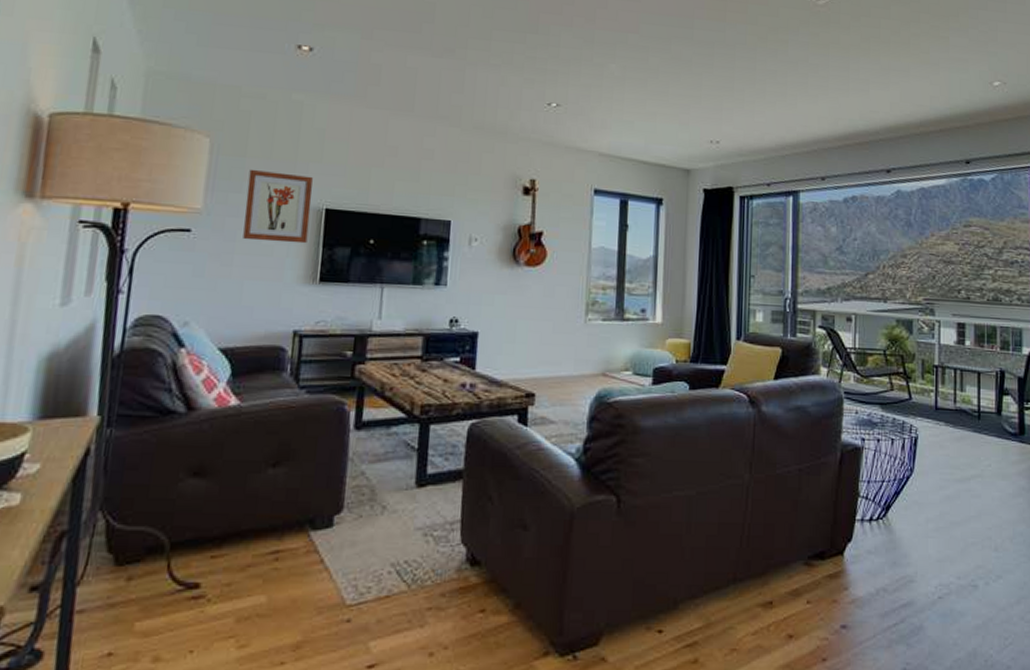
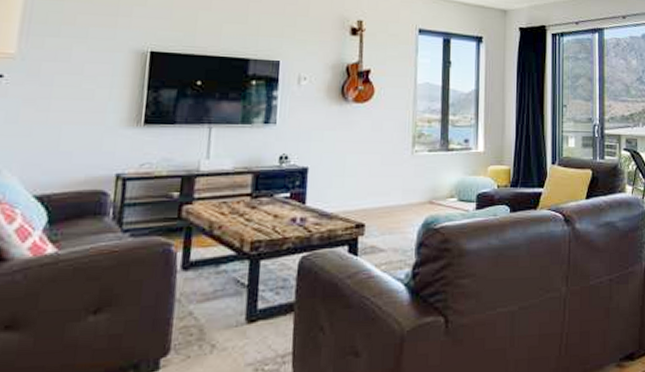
wall art: present [243,169,313,244] -> none [61,13,137,87]

